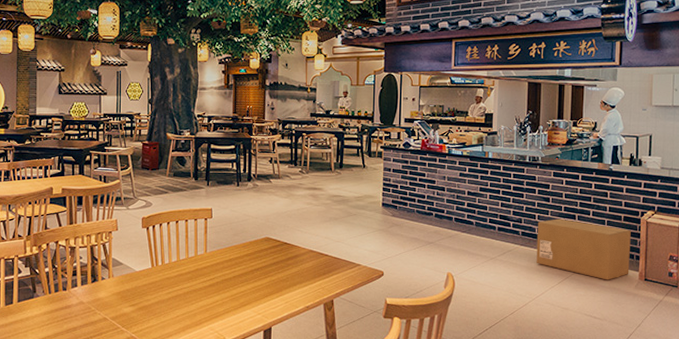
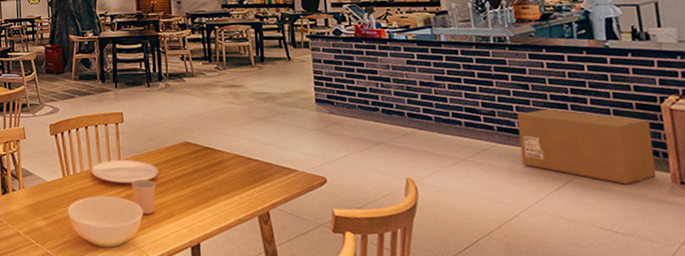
bowl: none [153,285,224,332] -> present [67,196,144,248]
plate: none [179,252,241,274] -> present [91,159,159,183]
cup: none [214,271,237,302] -> present [131,180,156,214]

